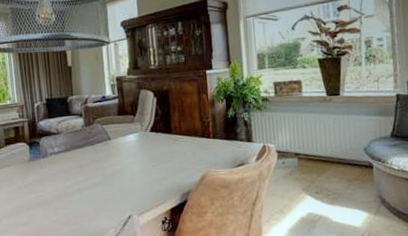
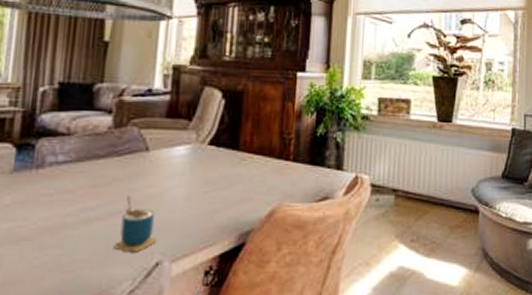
cup: none [100,171,127,210] -> present [114,195,157,253]

